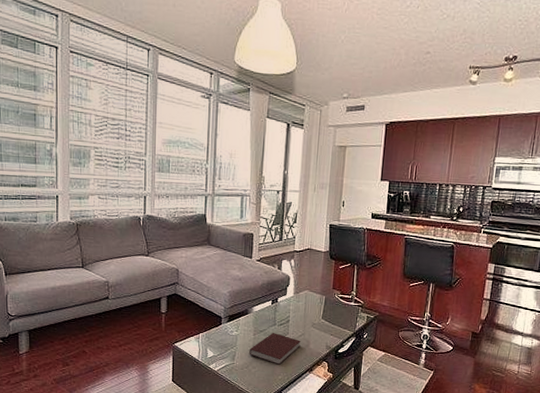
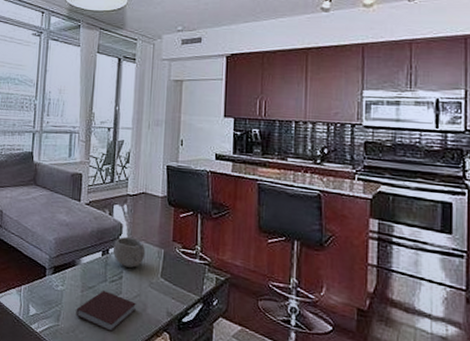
bowl: none [281,287,310,313] -> present [112,237,146,268]

